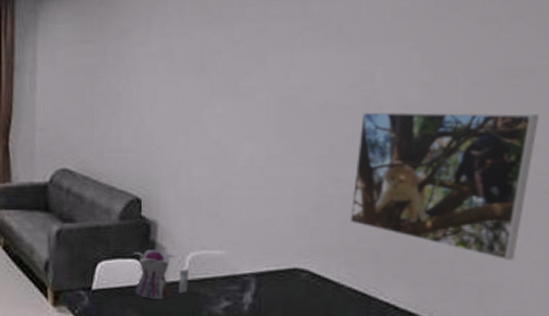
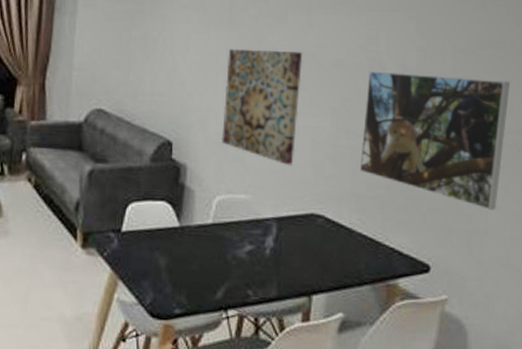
teapot: present [133,250,188,299] -> none [163,192,215,243]
wall art: none [193,96,285,220] -> present [221,48,303,166]

